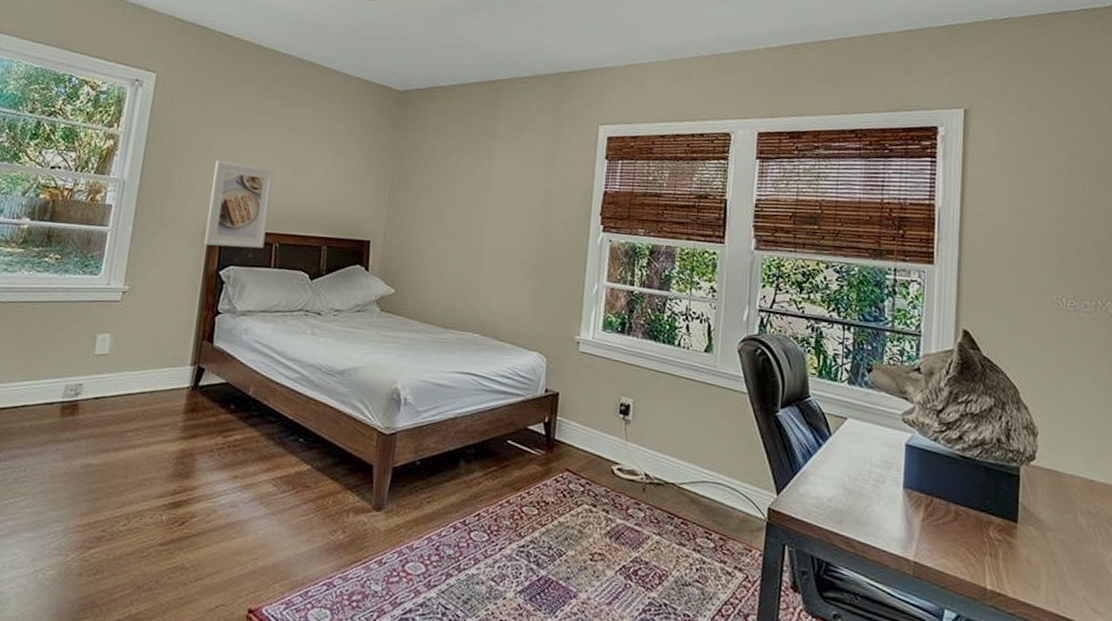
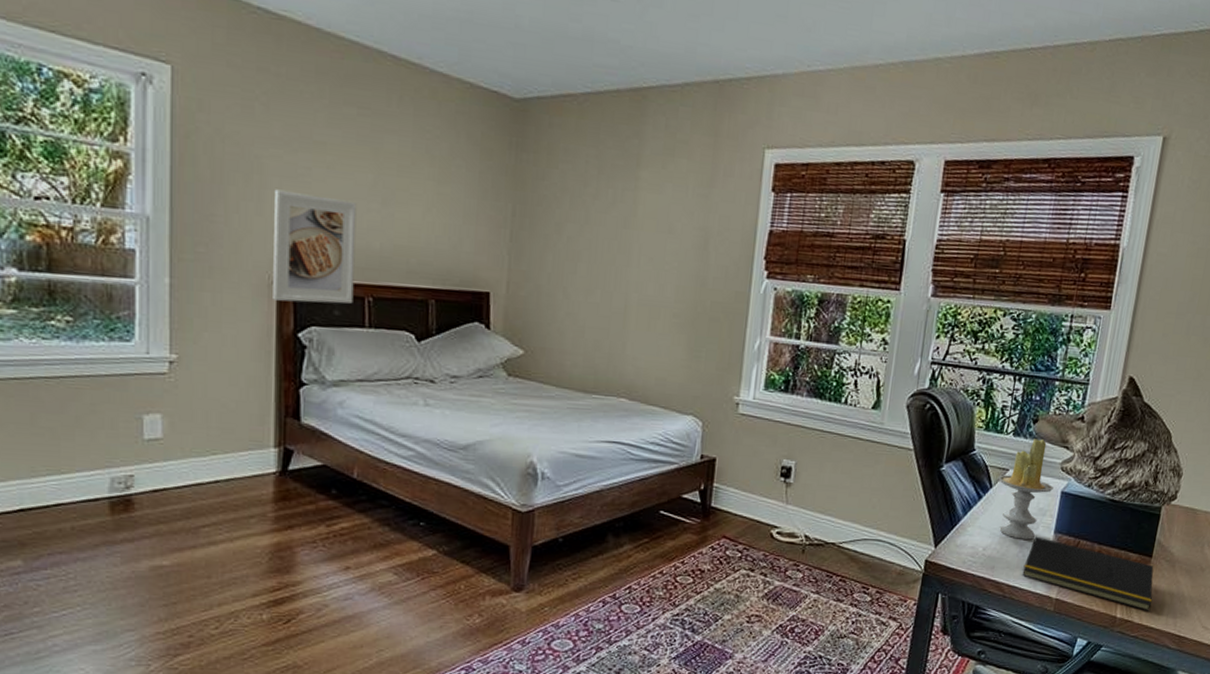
candle: none [835,388,897,494] -> present [997,439,1054,540]
notepad: none [873,490,1026,585] -> present [1022,536,1154,611]

